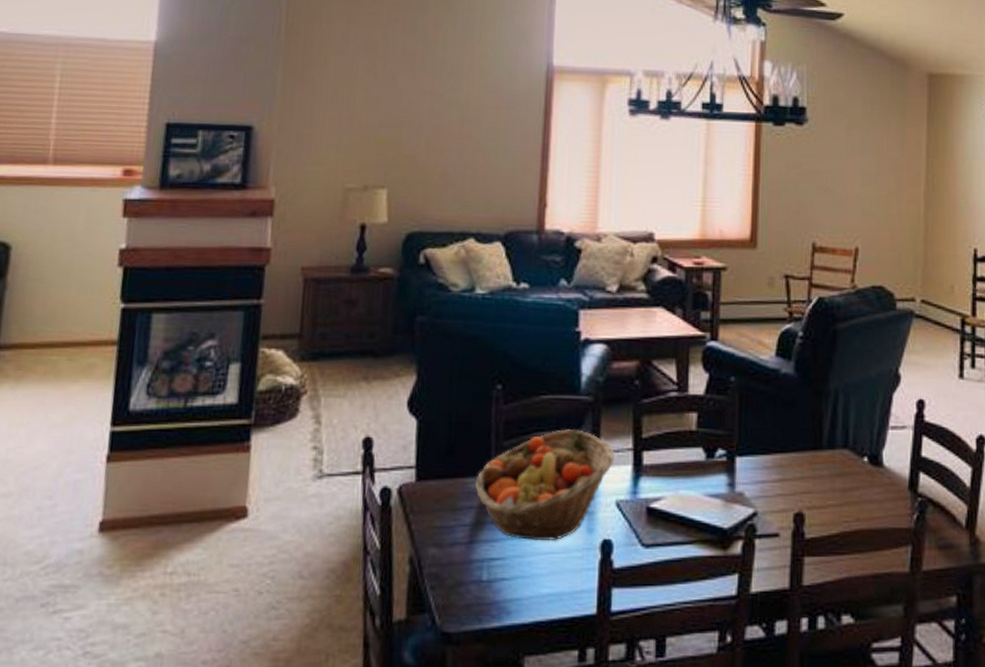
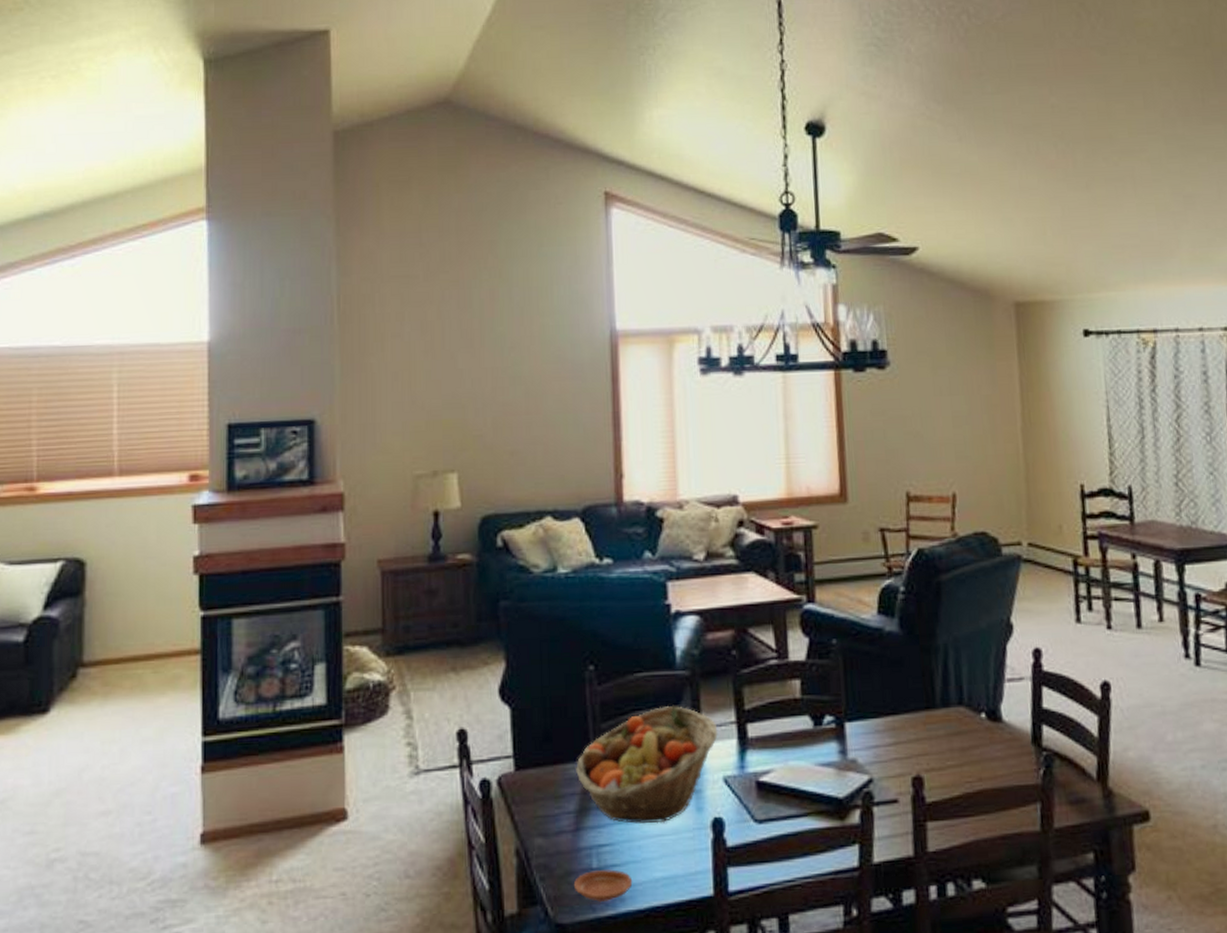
plate: none [462,583,520,613] -> present [573,869,633,902]

